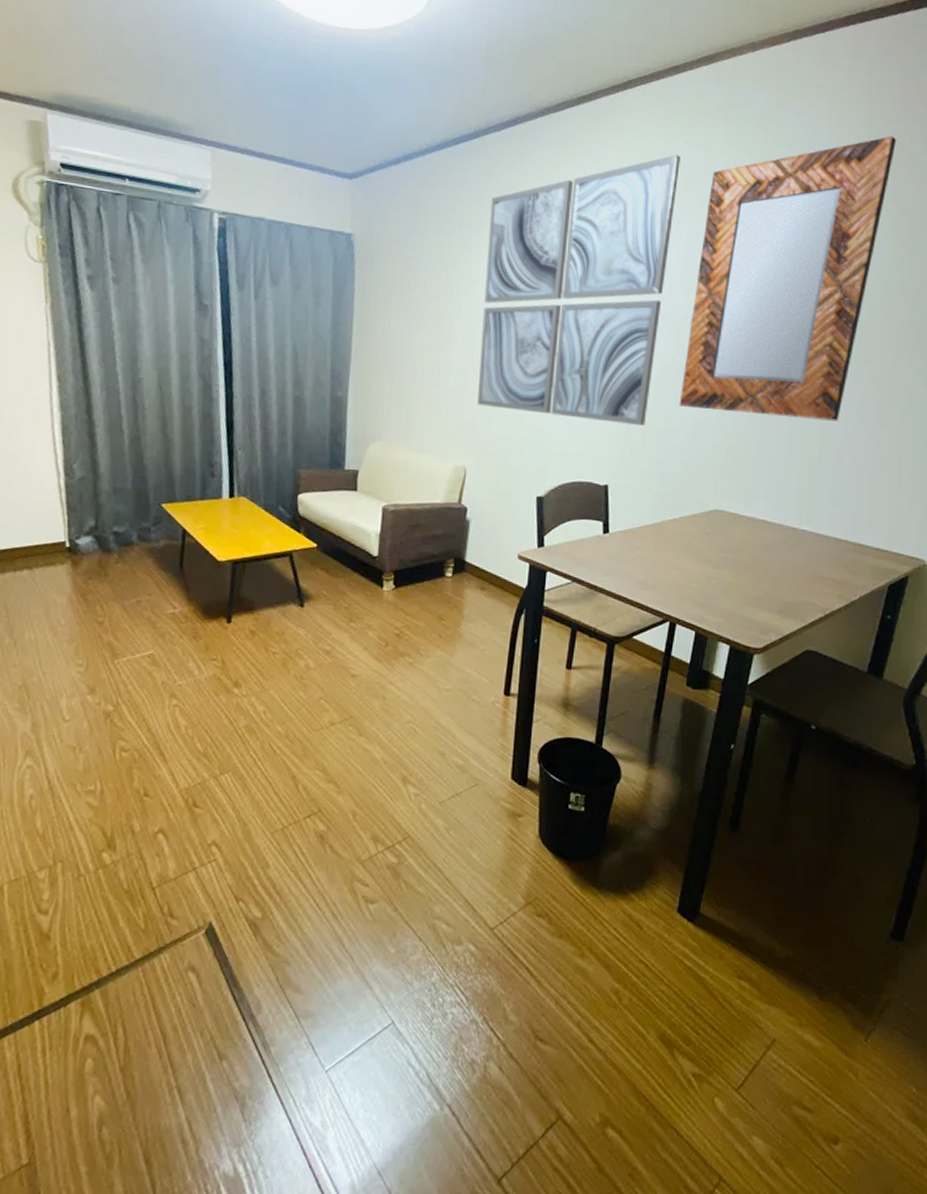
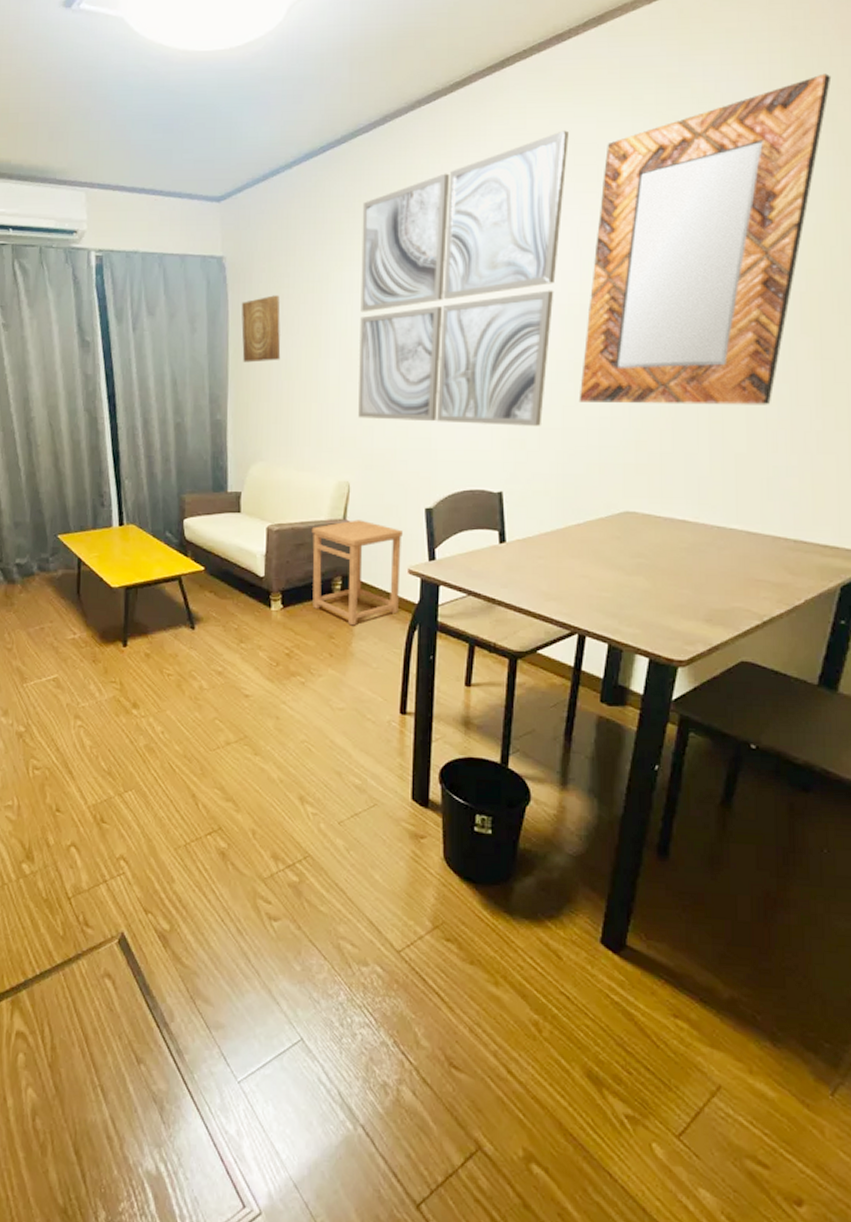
wall art: none [366,277,407,343] -> present [241,295,281,363]
side table: none [424,504,515,608] -> present [311,520,403,626]

